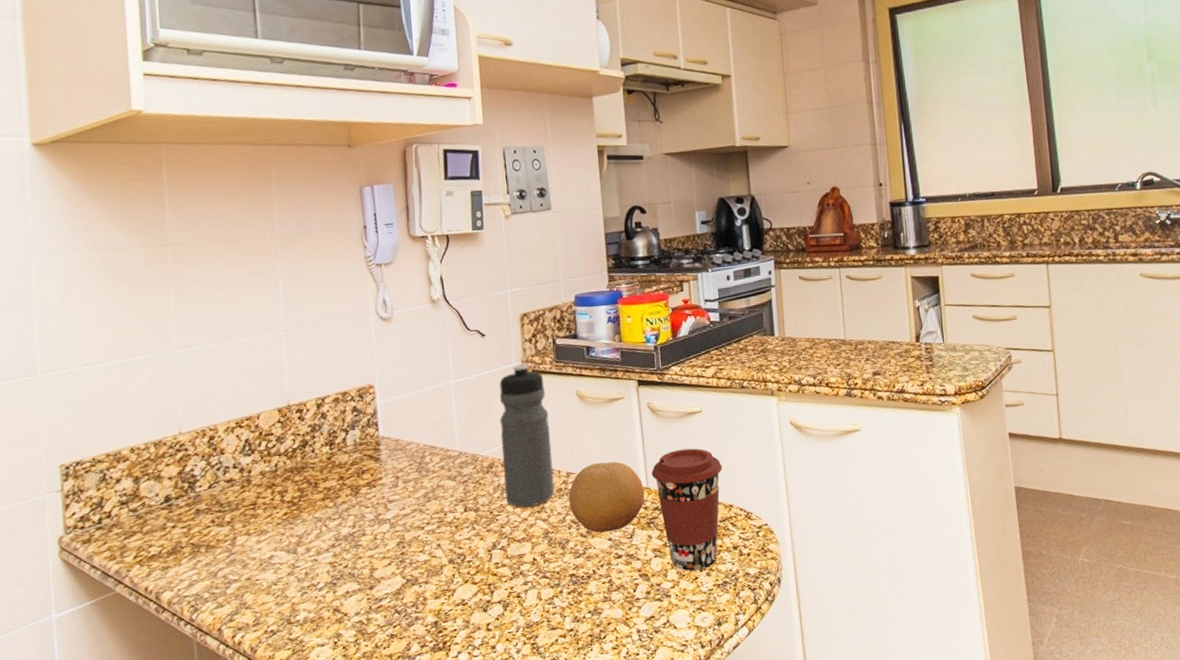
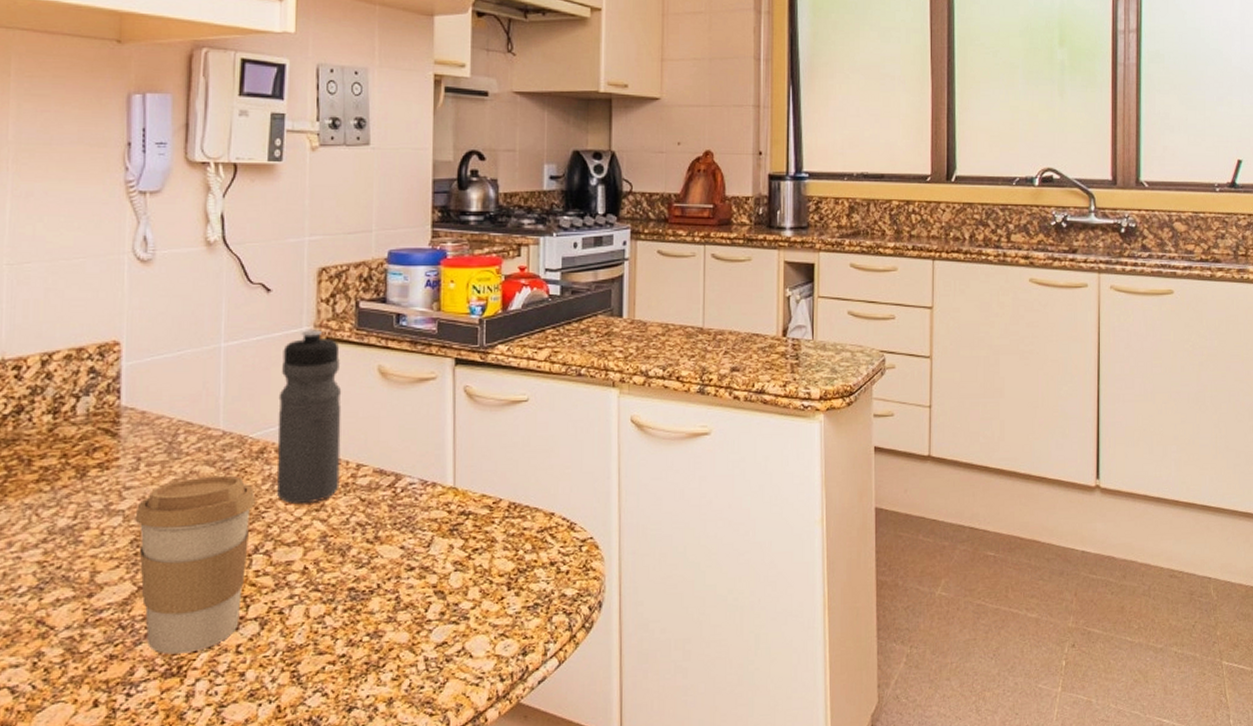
coffee cup: none [398,487,491,633] -> present [135,475,256,655]
fruit: present [569,461,645,533] -> none [356,454,451,539]
coffee cup: present [651,448,723,571] -> none [460,443,546,589]

